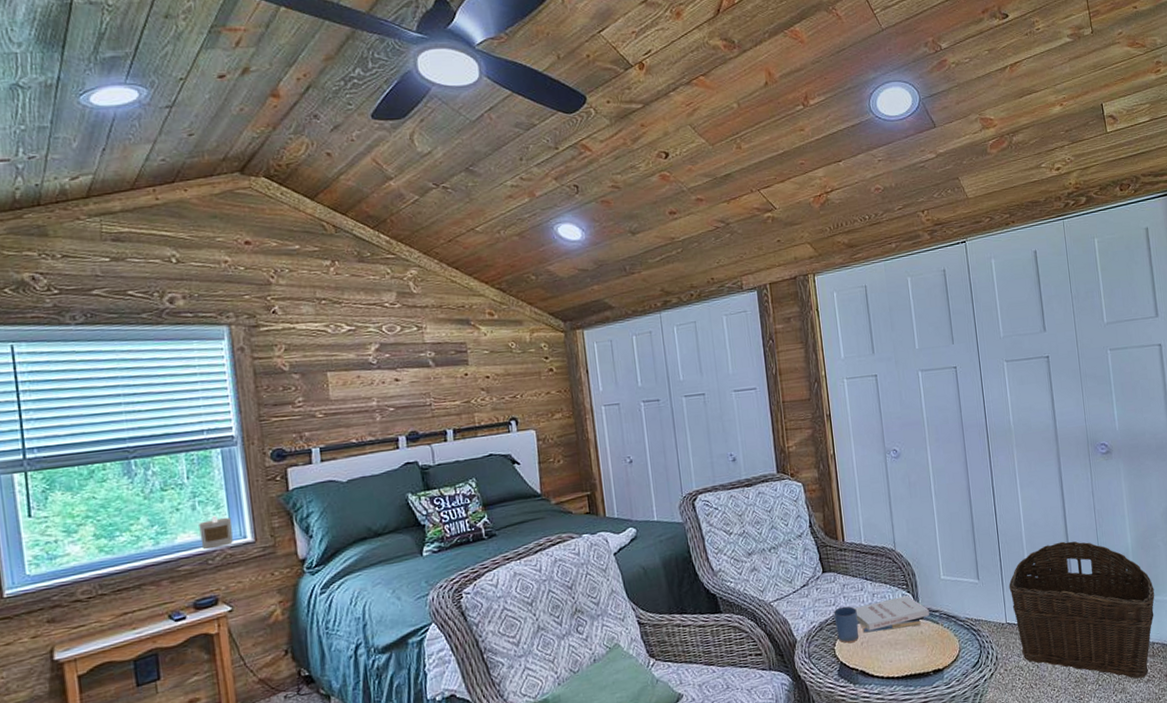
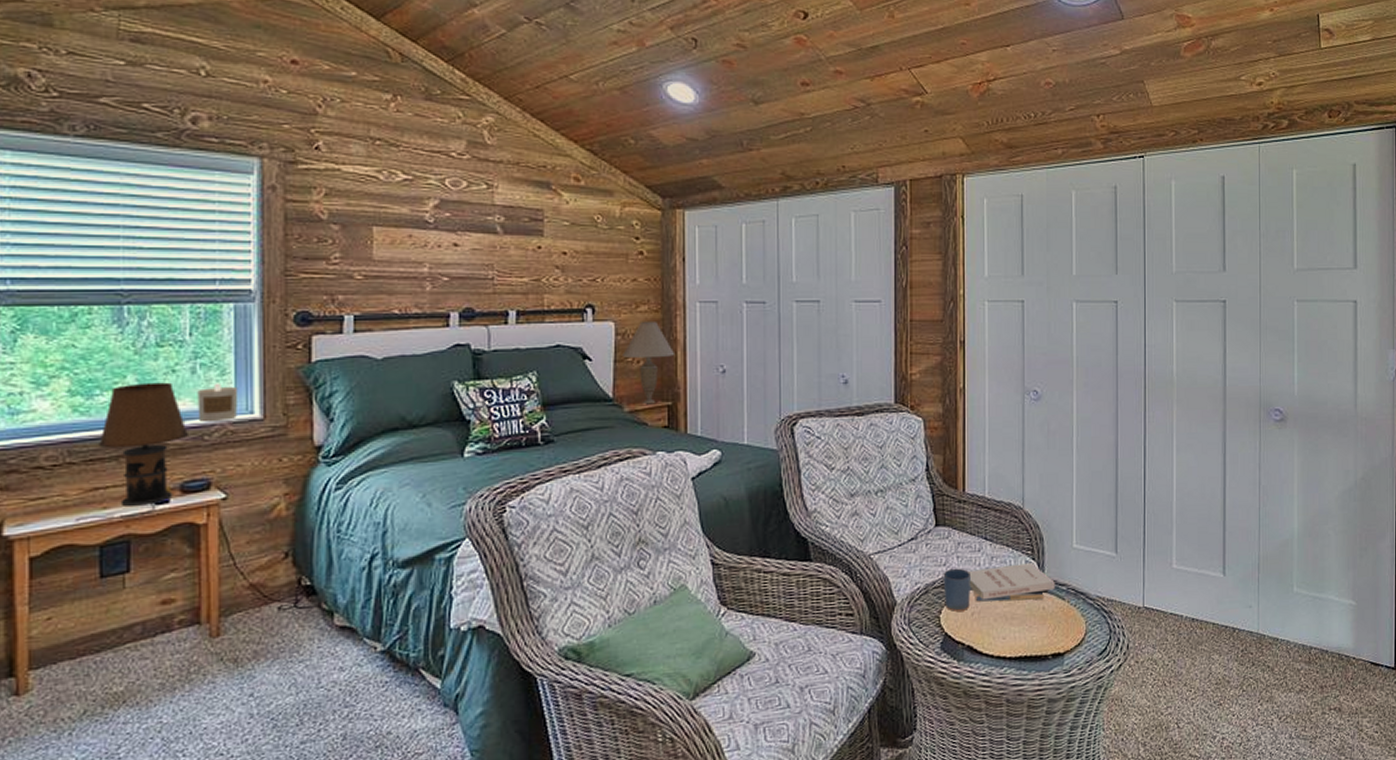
table lamp: none [111,519,195,643] -> present [75,382,188,523]
table lamp: none [544,425,589,497] -> present [621,320,676,405]
wicker basket: present [1009,541,1155,679] -> none [1151,518,1319,688]

